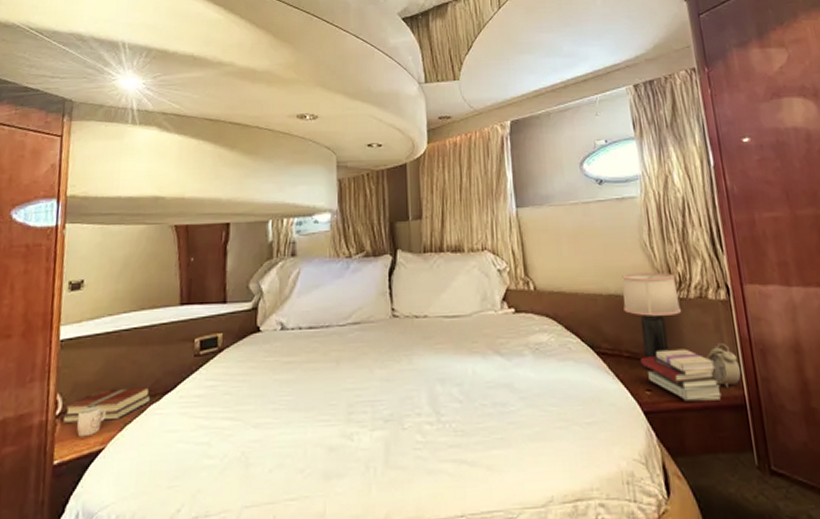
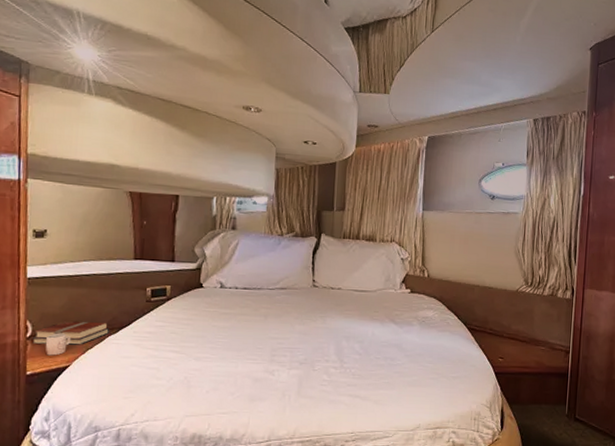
table lamp: present [622,272,682,371] -> none [493,272,536,345]
books: present [640,348,722,402] -> none [499,330,553,369]
alarm clock: present [705,342,742,388] -> none [546,329,570,361]

